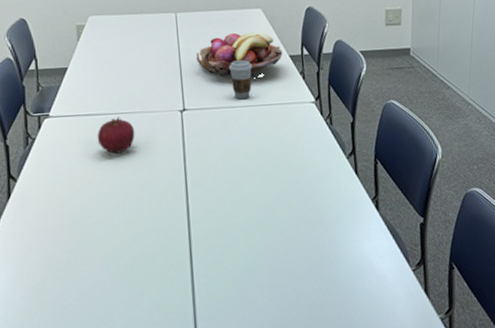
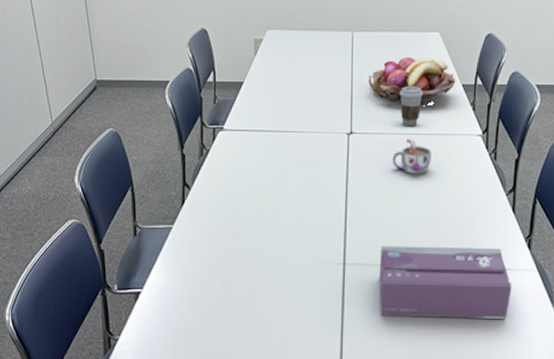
fruit: present [97,117,135,154] -> none [266,135,302,171]
tissue box: none [227,211,367,296] -> present [379,246,512,319]
mug: none [228,110,269,147] -> present [392,138,432,175]

